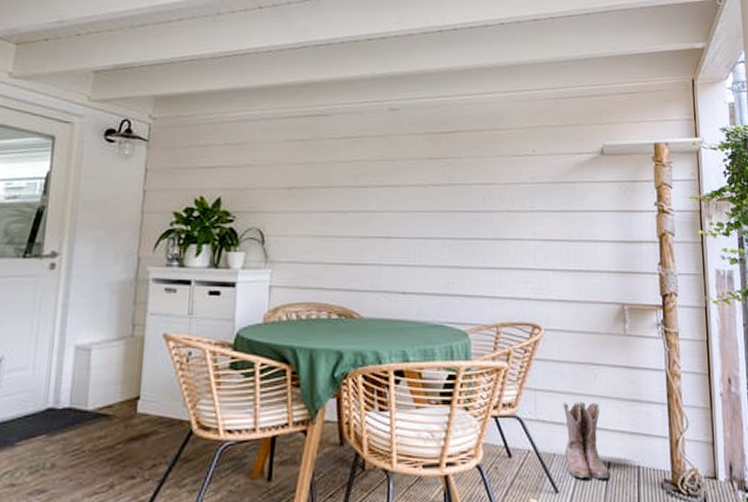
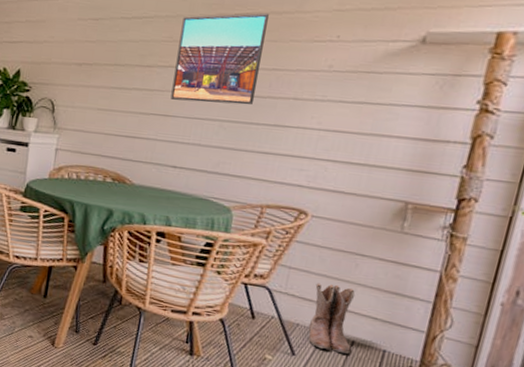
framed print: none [390,130,472,221] -> present [170,13,269,105]

